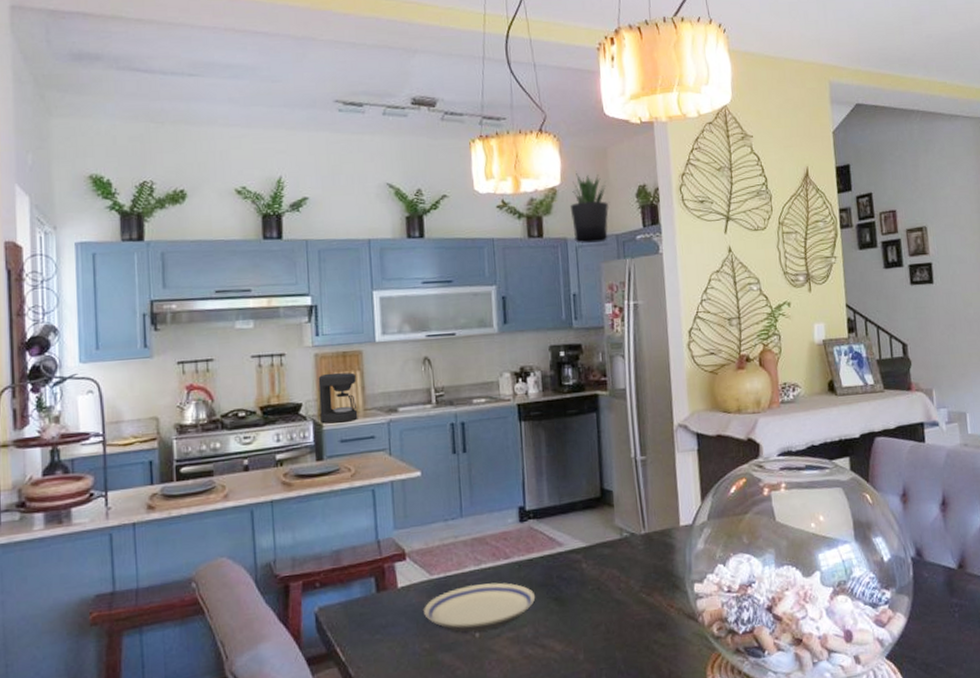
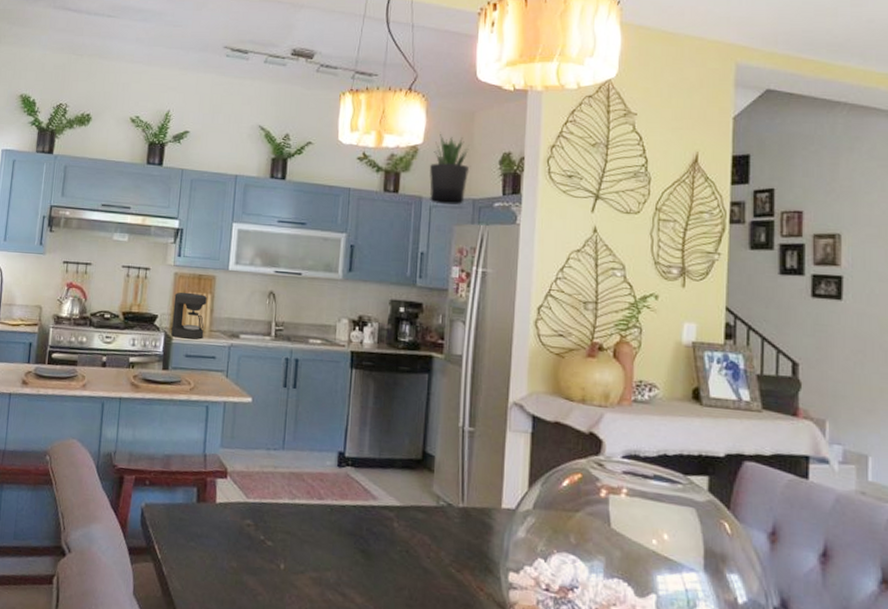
plate: present [424,582,536,632] -> none [236,516,343,565]

